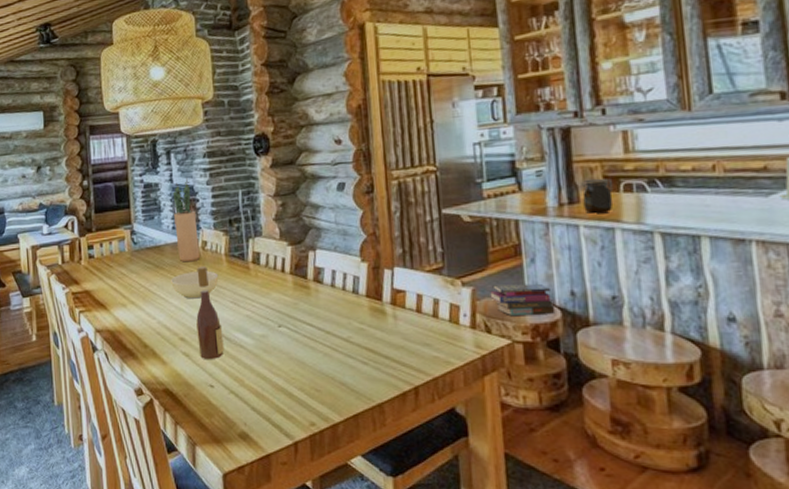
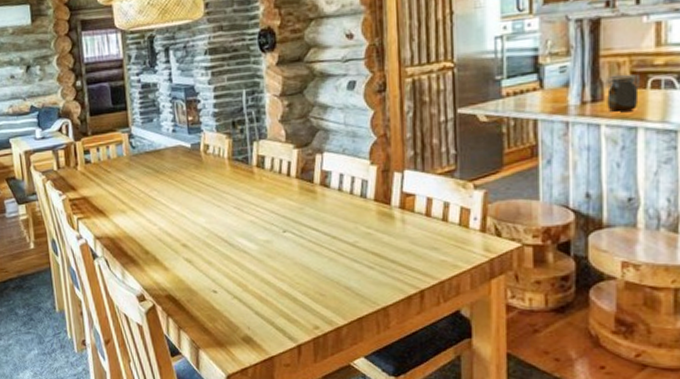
bowl: present [171,271,219,299] -> none [172,175,222,205]
vase: present [173,178,200,263] -> none [172,77,202,167]
wine bottle: present [196,265,224,359] -> none [198,170,228,265]
books: present [490,283,555,317] -> none [502,185,569,220]

